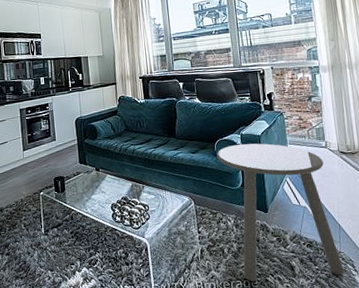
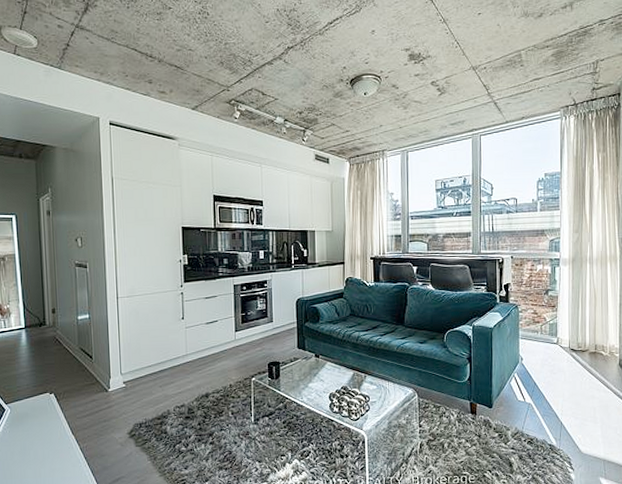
side table: present [217,143,345,282] -> none [446,336,562,478]

